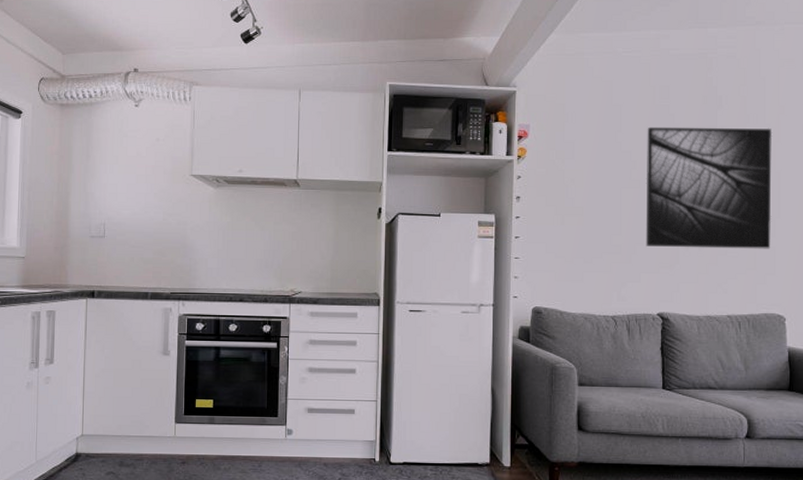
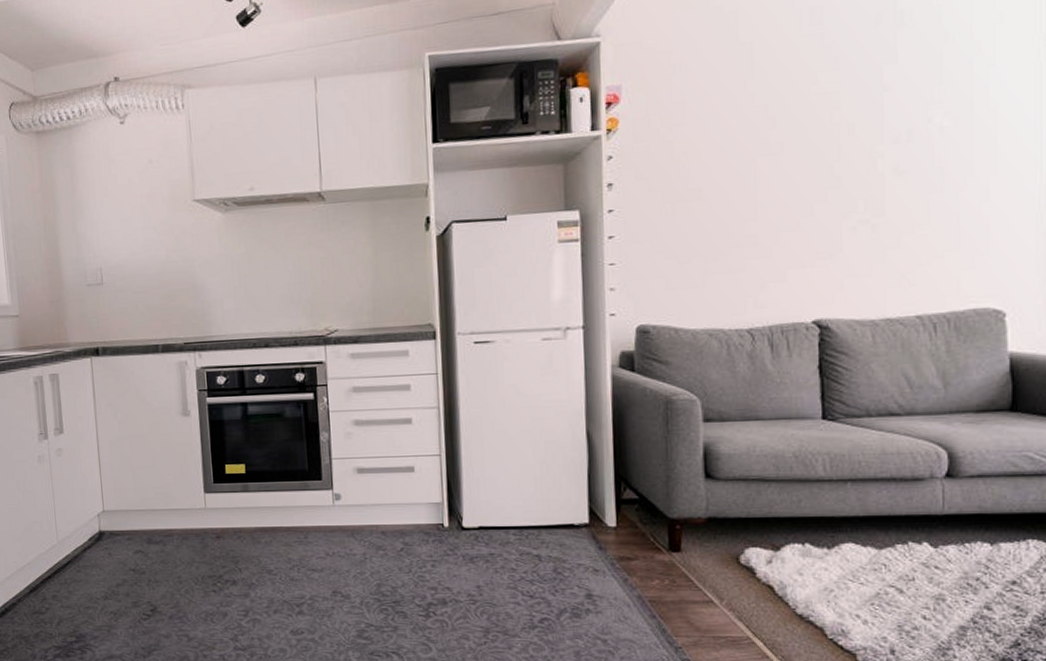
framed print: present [646,126,773,249] -> none [791,46,985,233]

